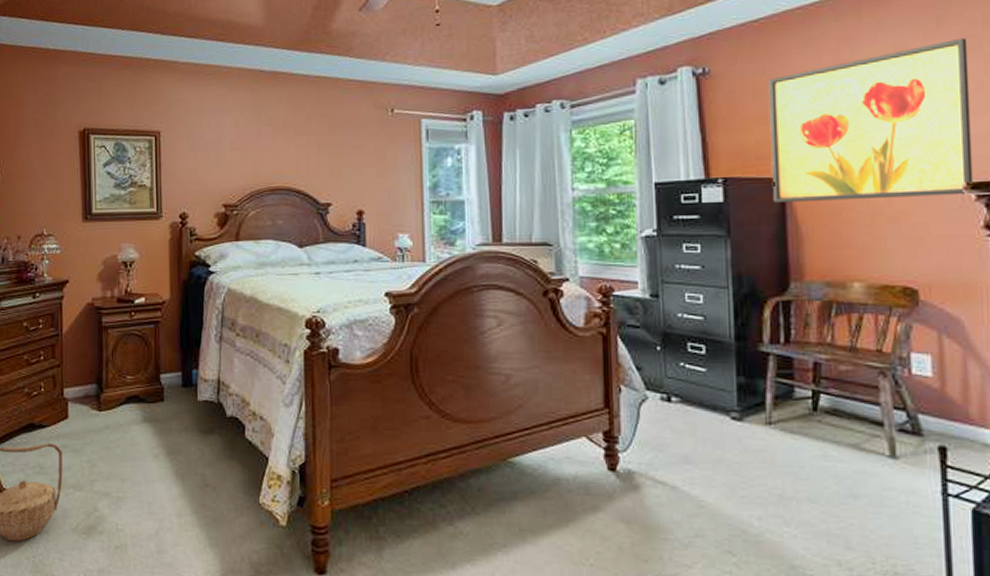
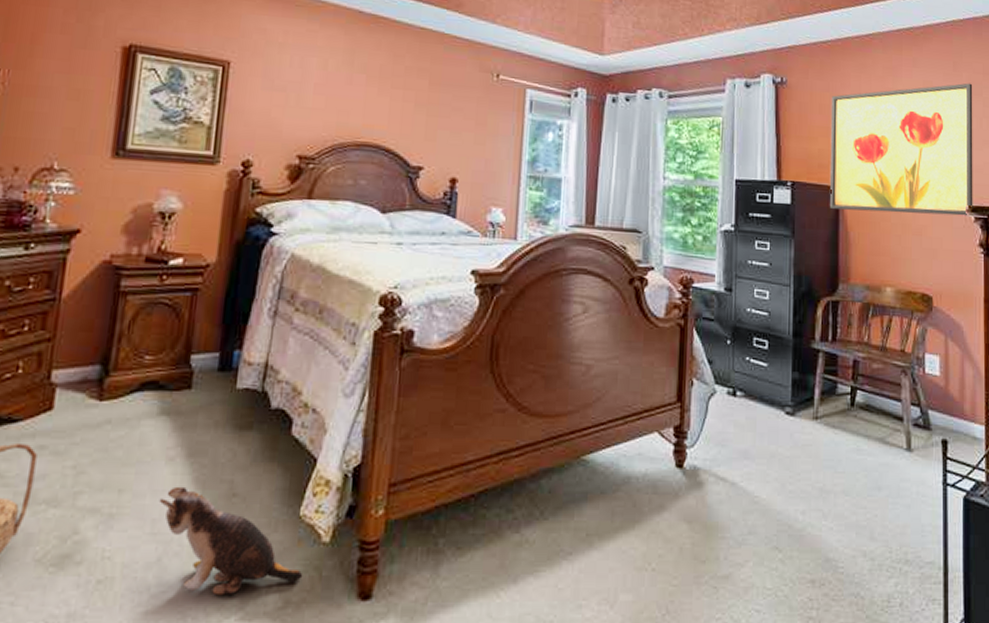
plush toy: none [151,477,268,564] -> present [159,486,303,596]

